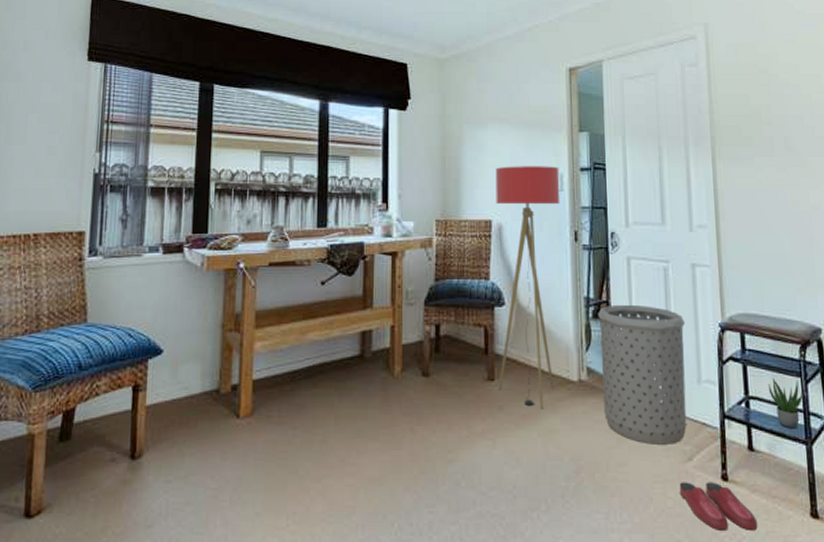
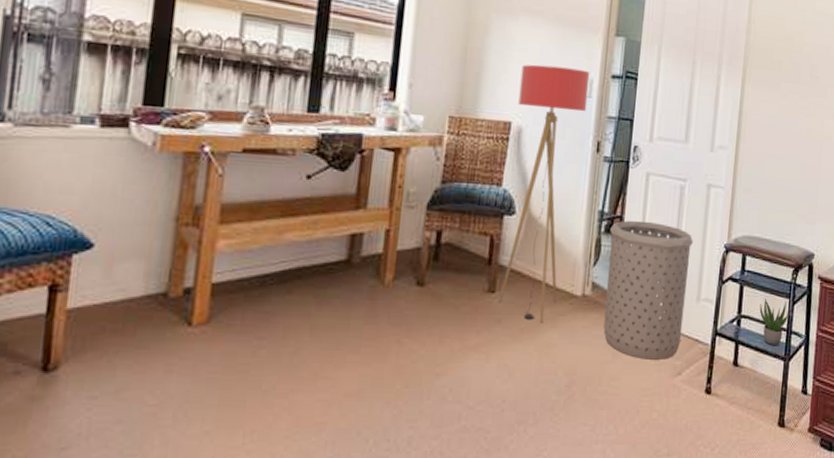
slippers: present [679,482,758,530] -> none [665,395,731,440]

